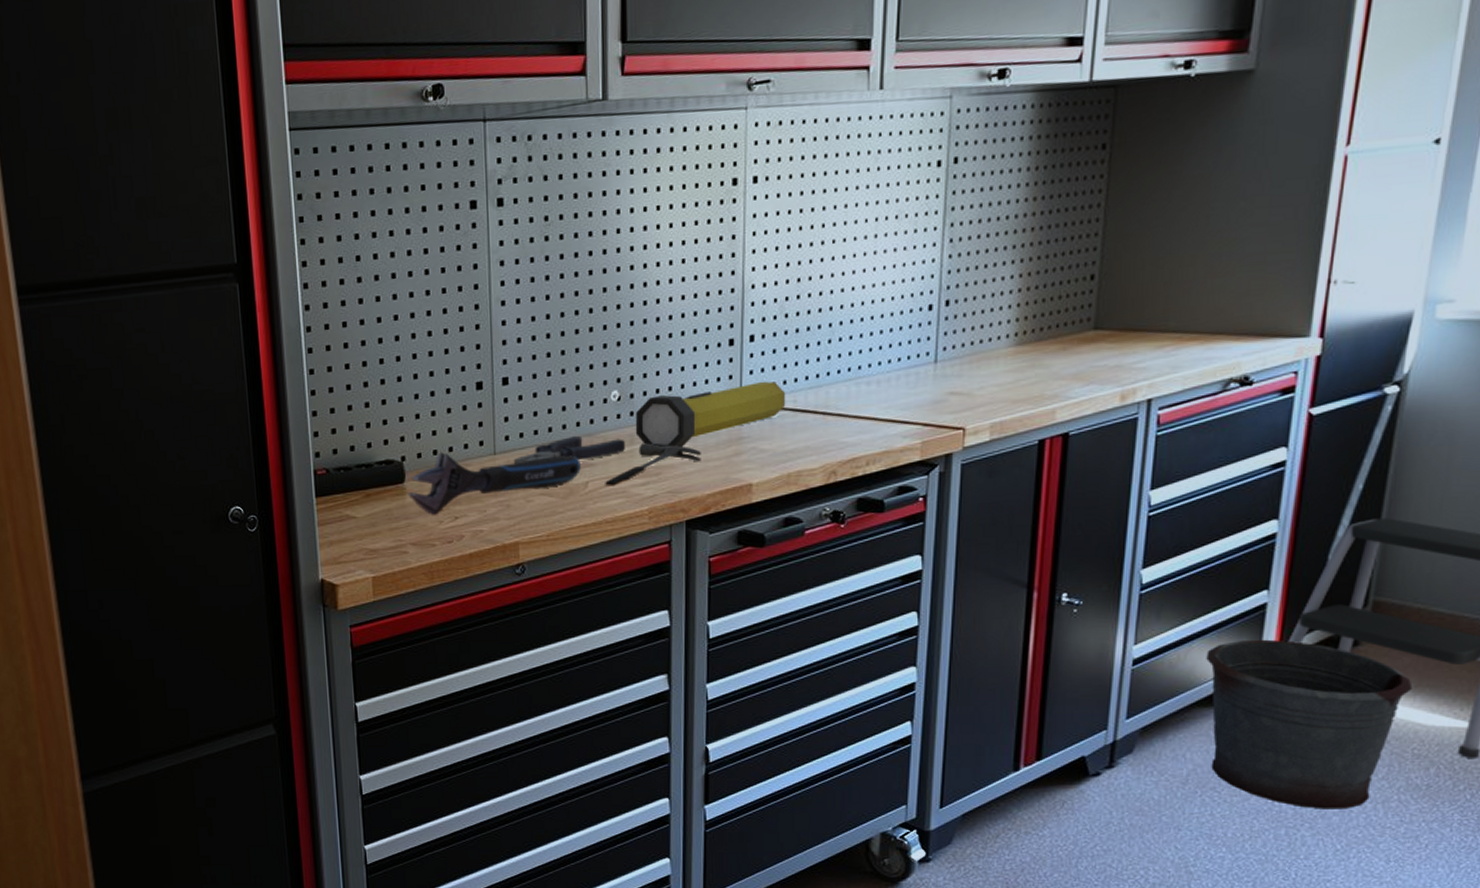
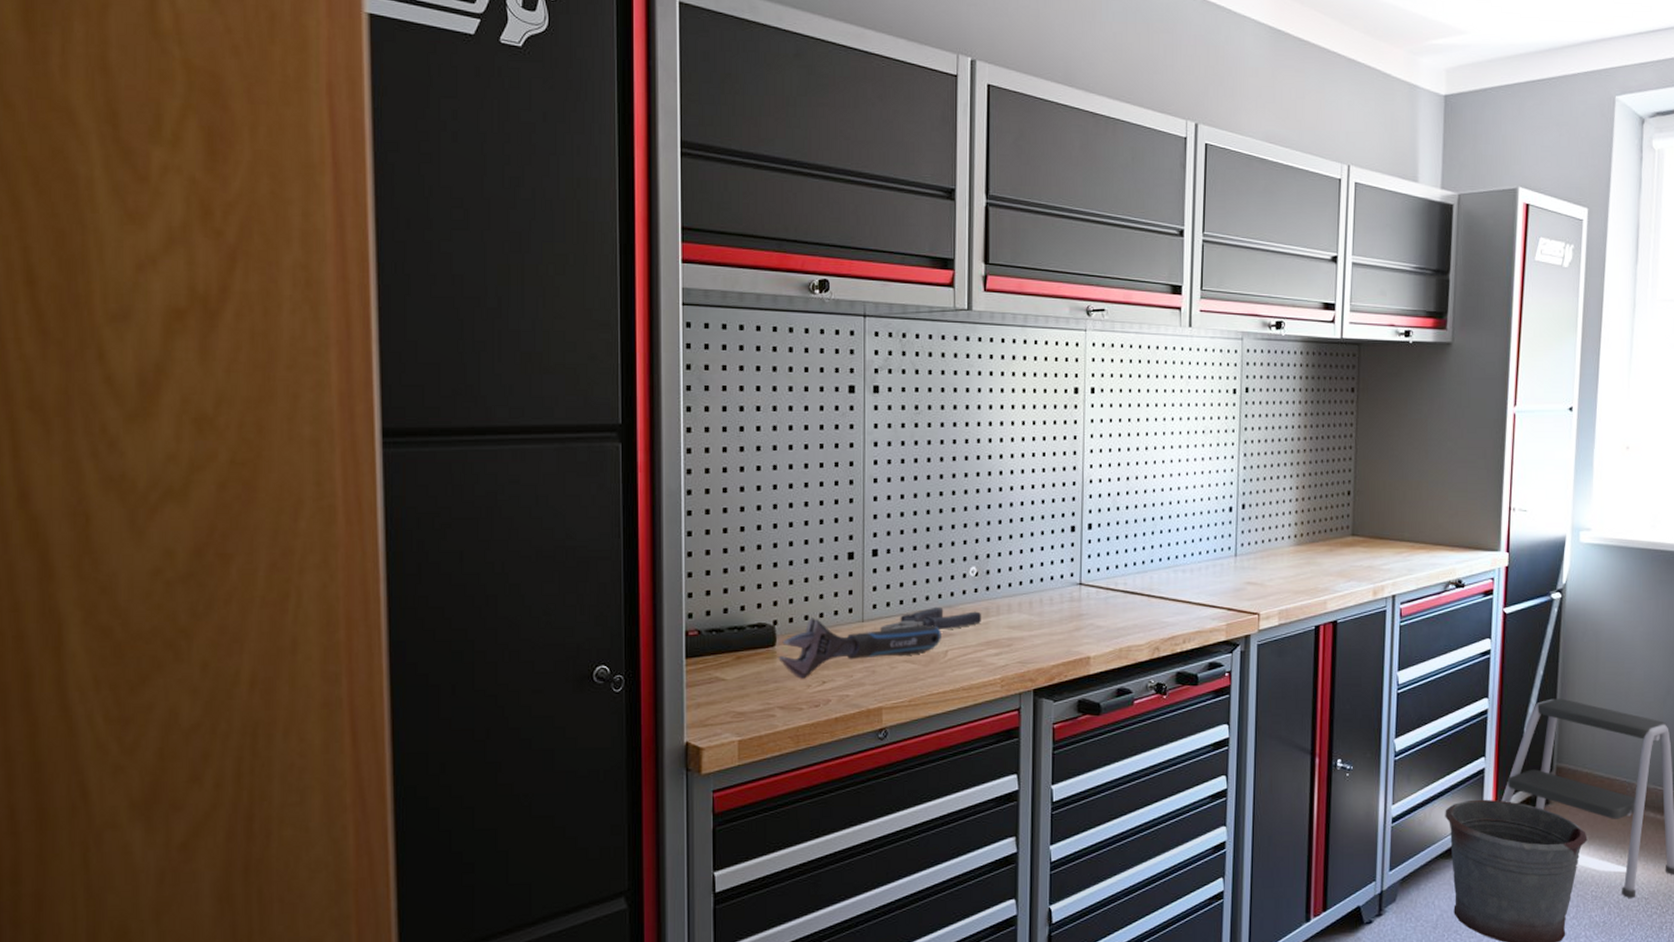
claw hammer: present [605,443,701,486] -> none [963,616,1047,656]
flashlight: present [635,381,786,448] -> none [990,564,1118,621]

